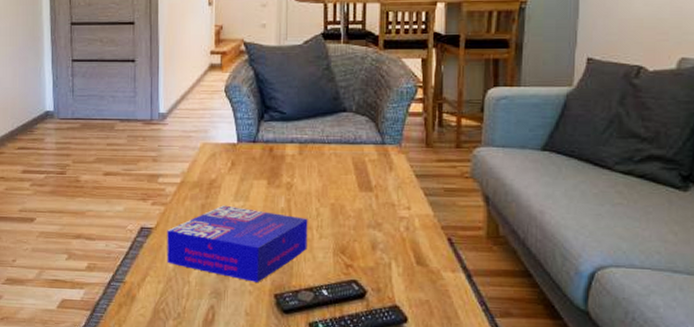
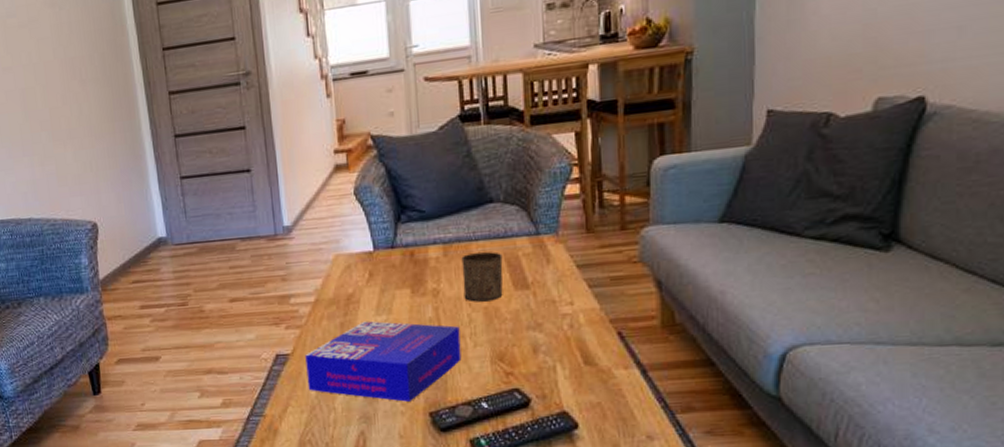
cup: none [314,155,351,199] -> present [461,252,503,302]

